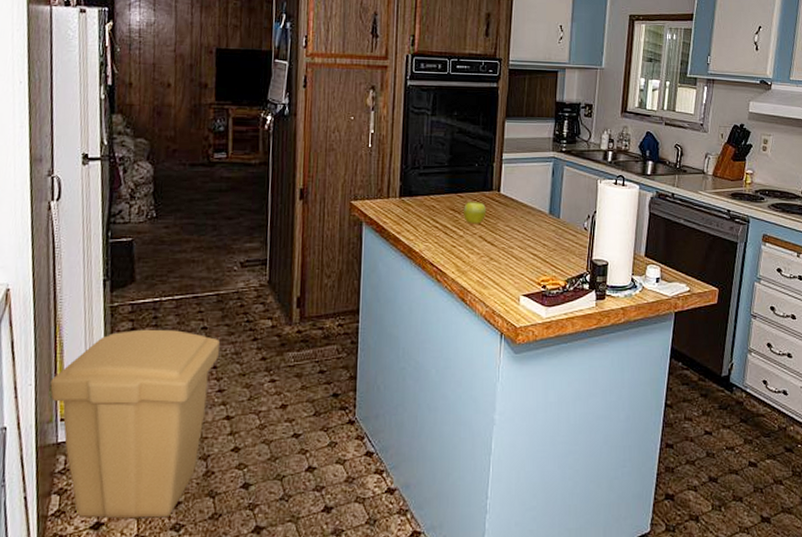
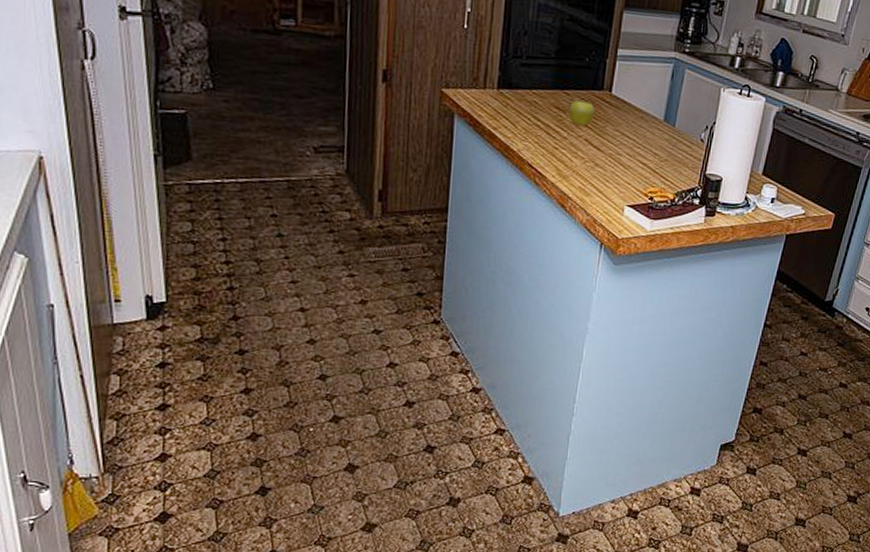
trash can: present [50,329,220,519] -> none [100,212,291,403]

